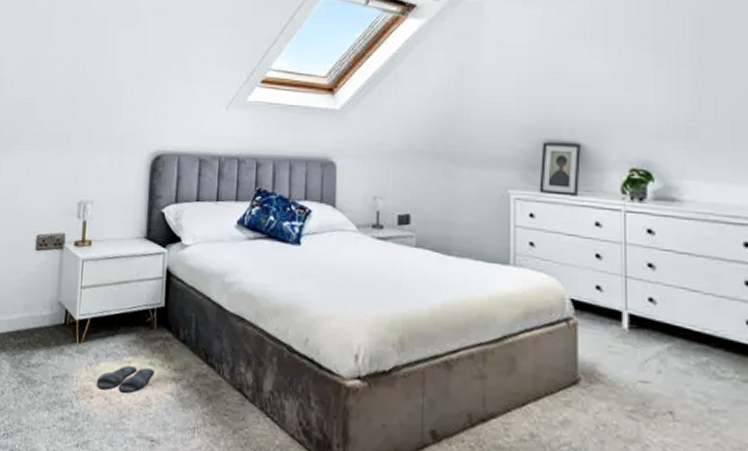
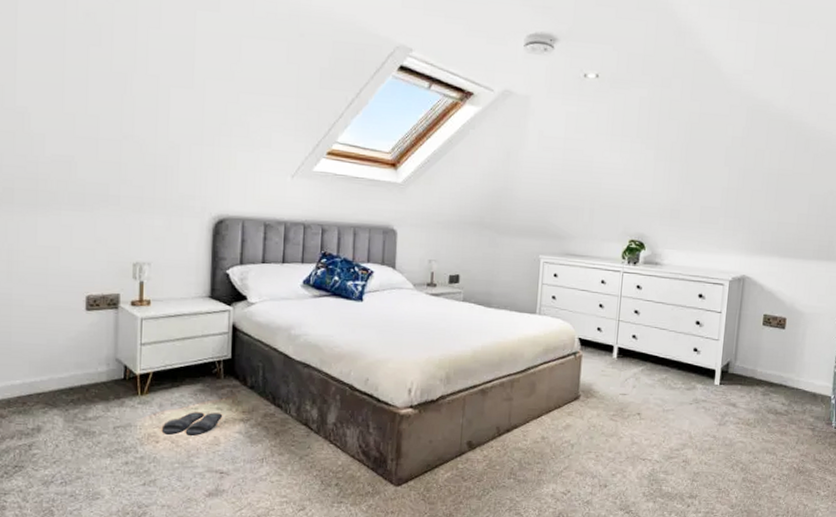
picture frame: present [539,143,581,197] -> none [562,218,596,261]

